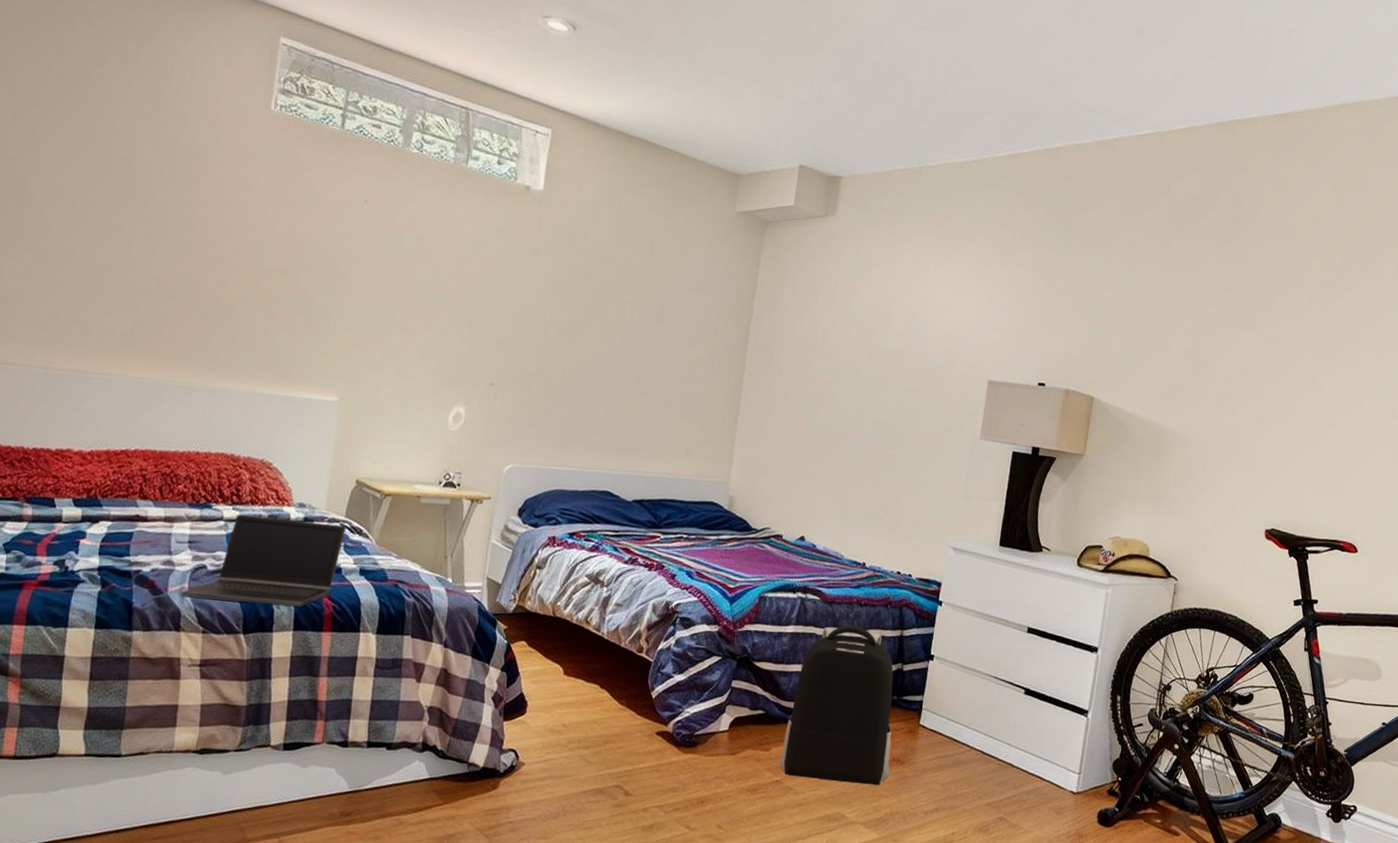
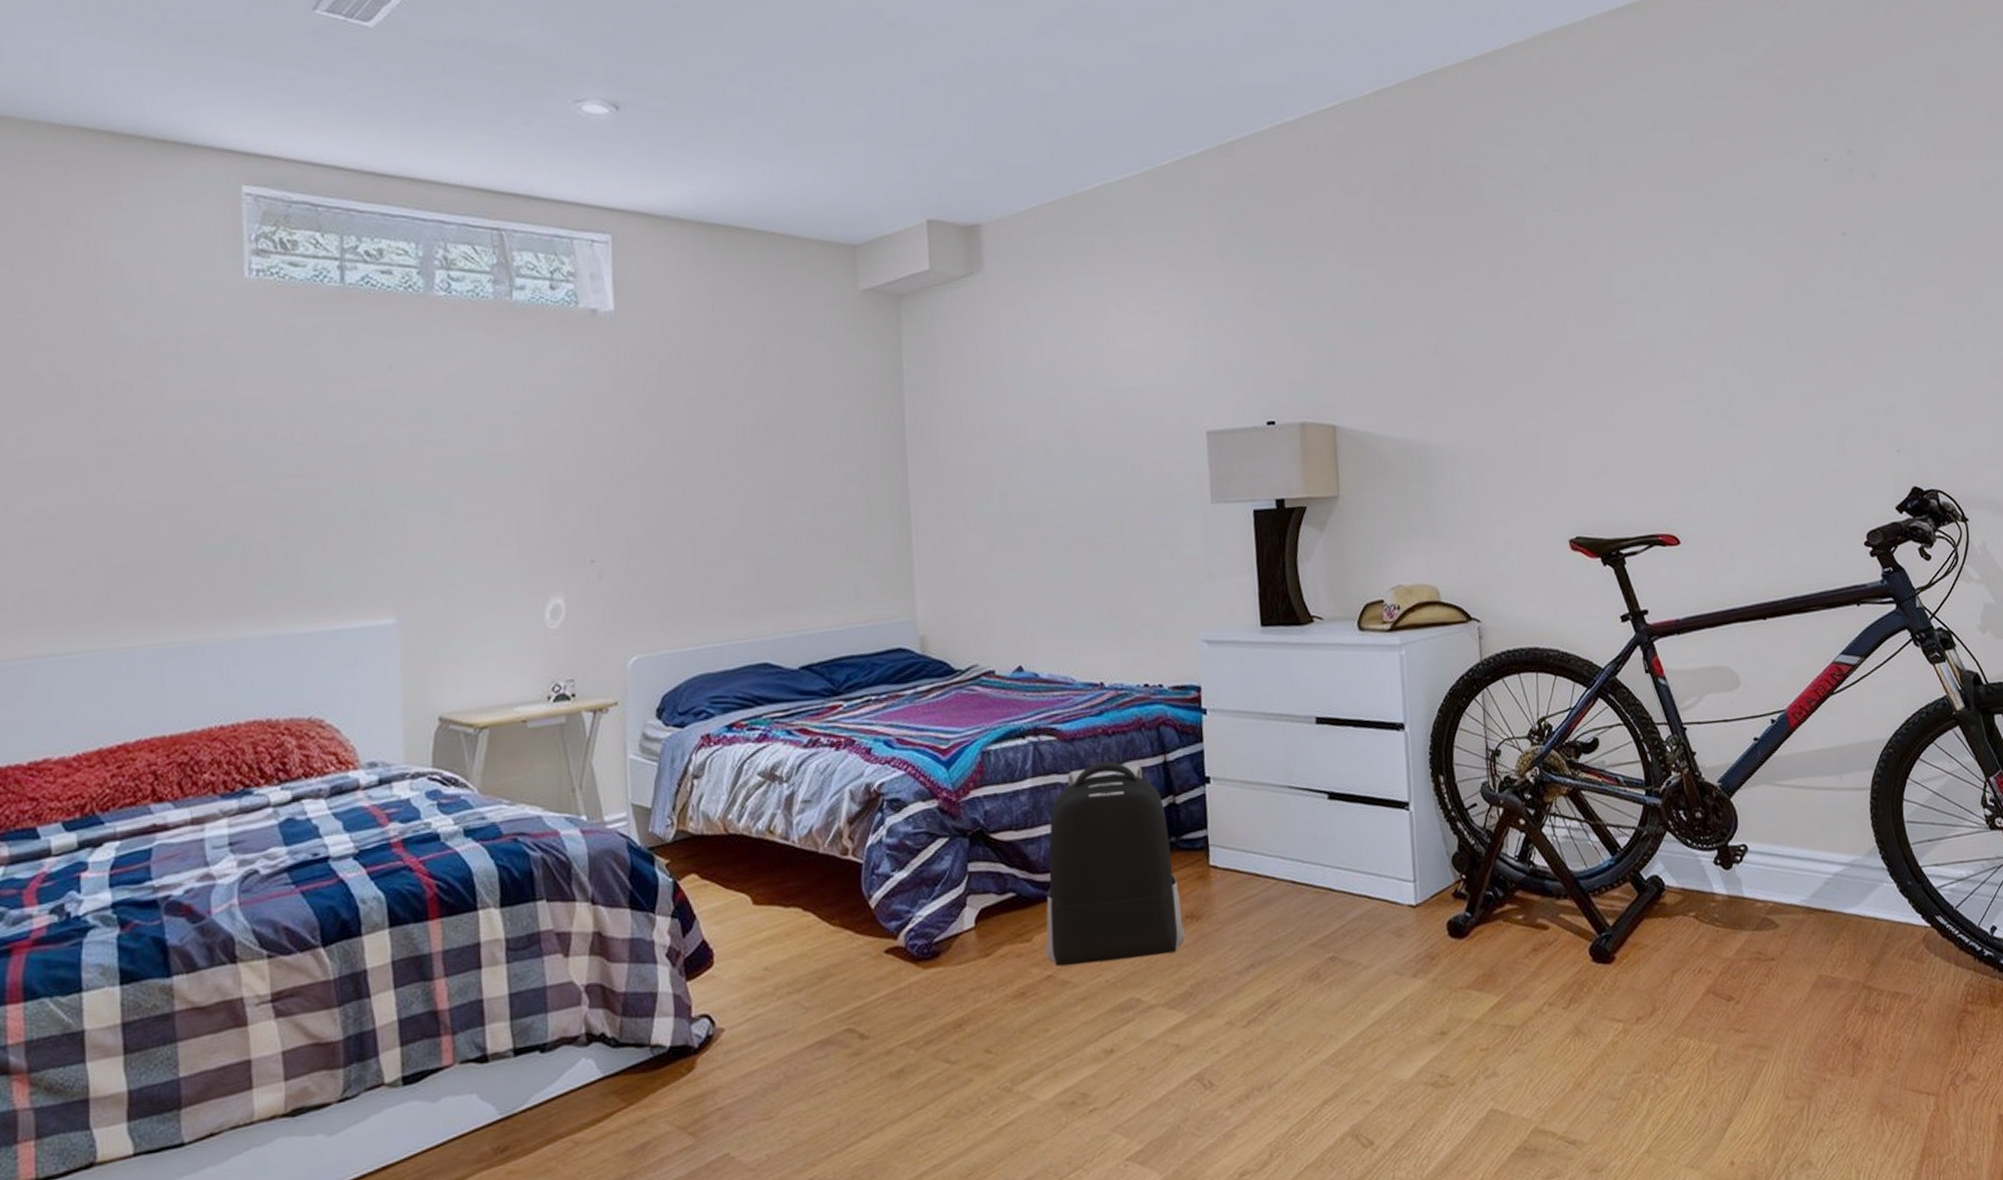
laptop computer: present [181,515,346,607] -> none [231,778,436,917]

